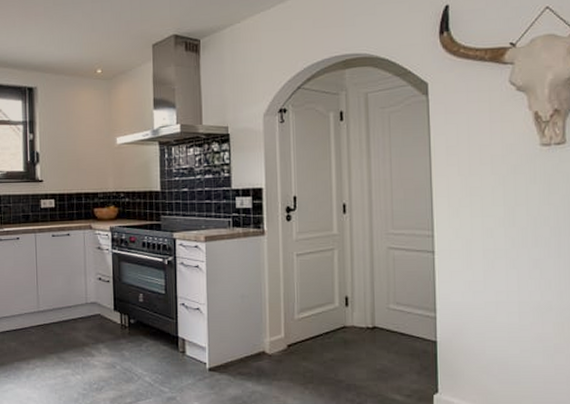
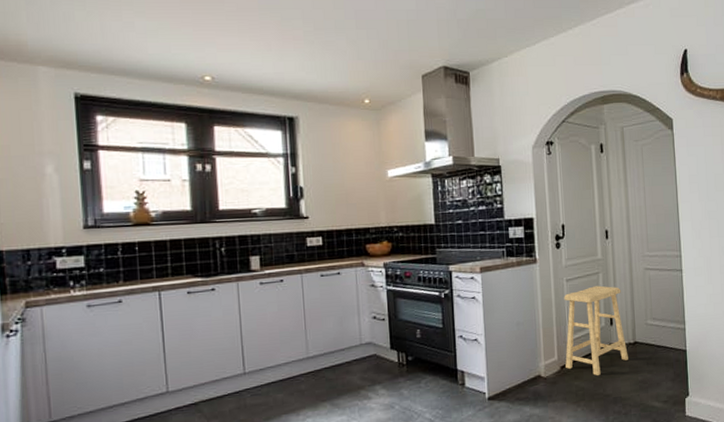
stool: none [293,263,365,358] -> present [564,285,628,376]

